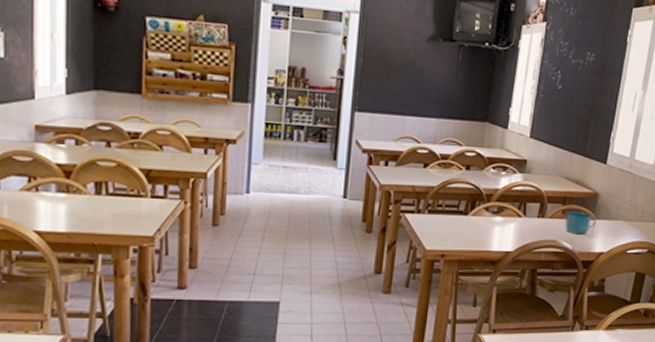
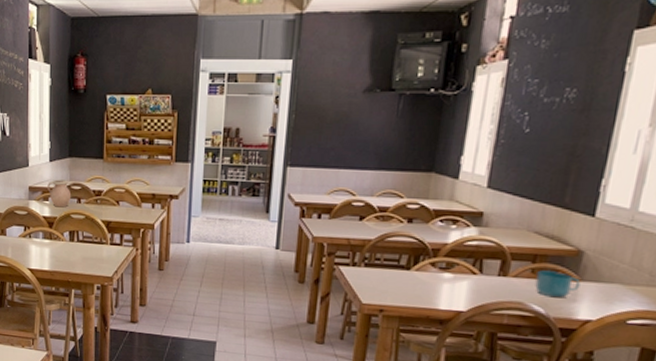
pitcher: none [63,117,98,153] -> present [47,179,72,208]

